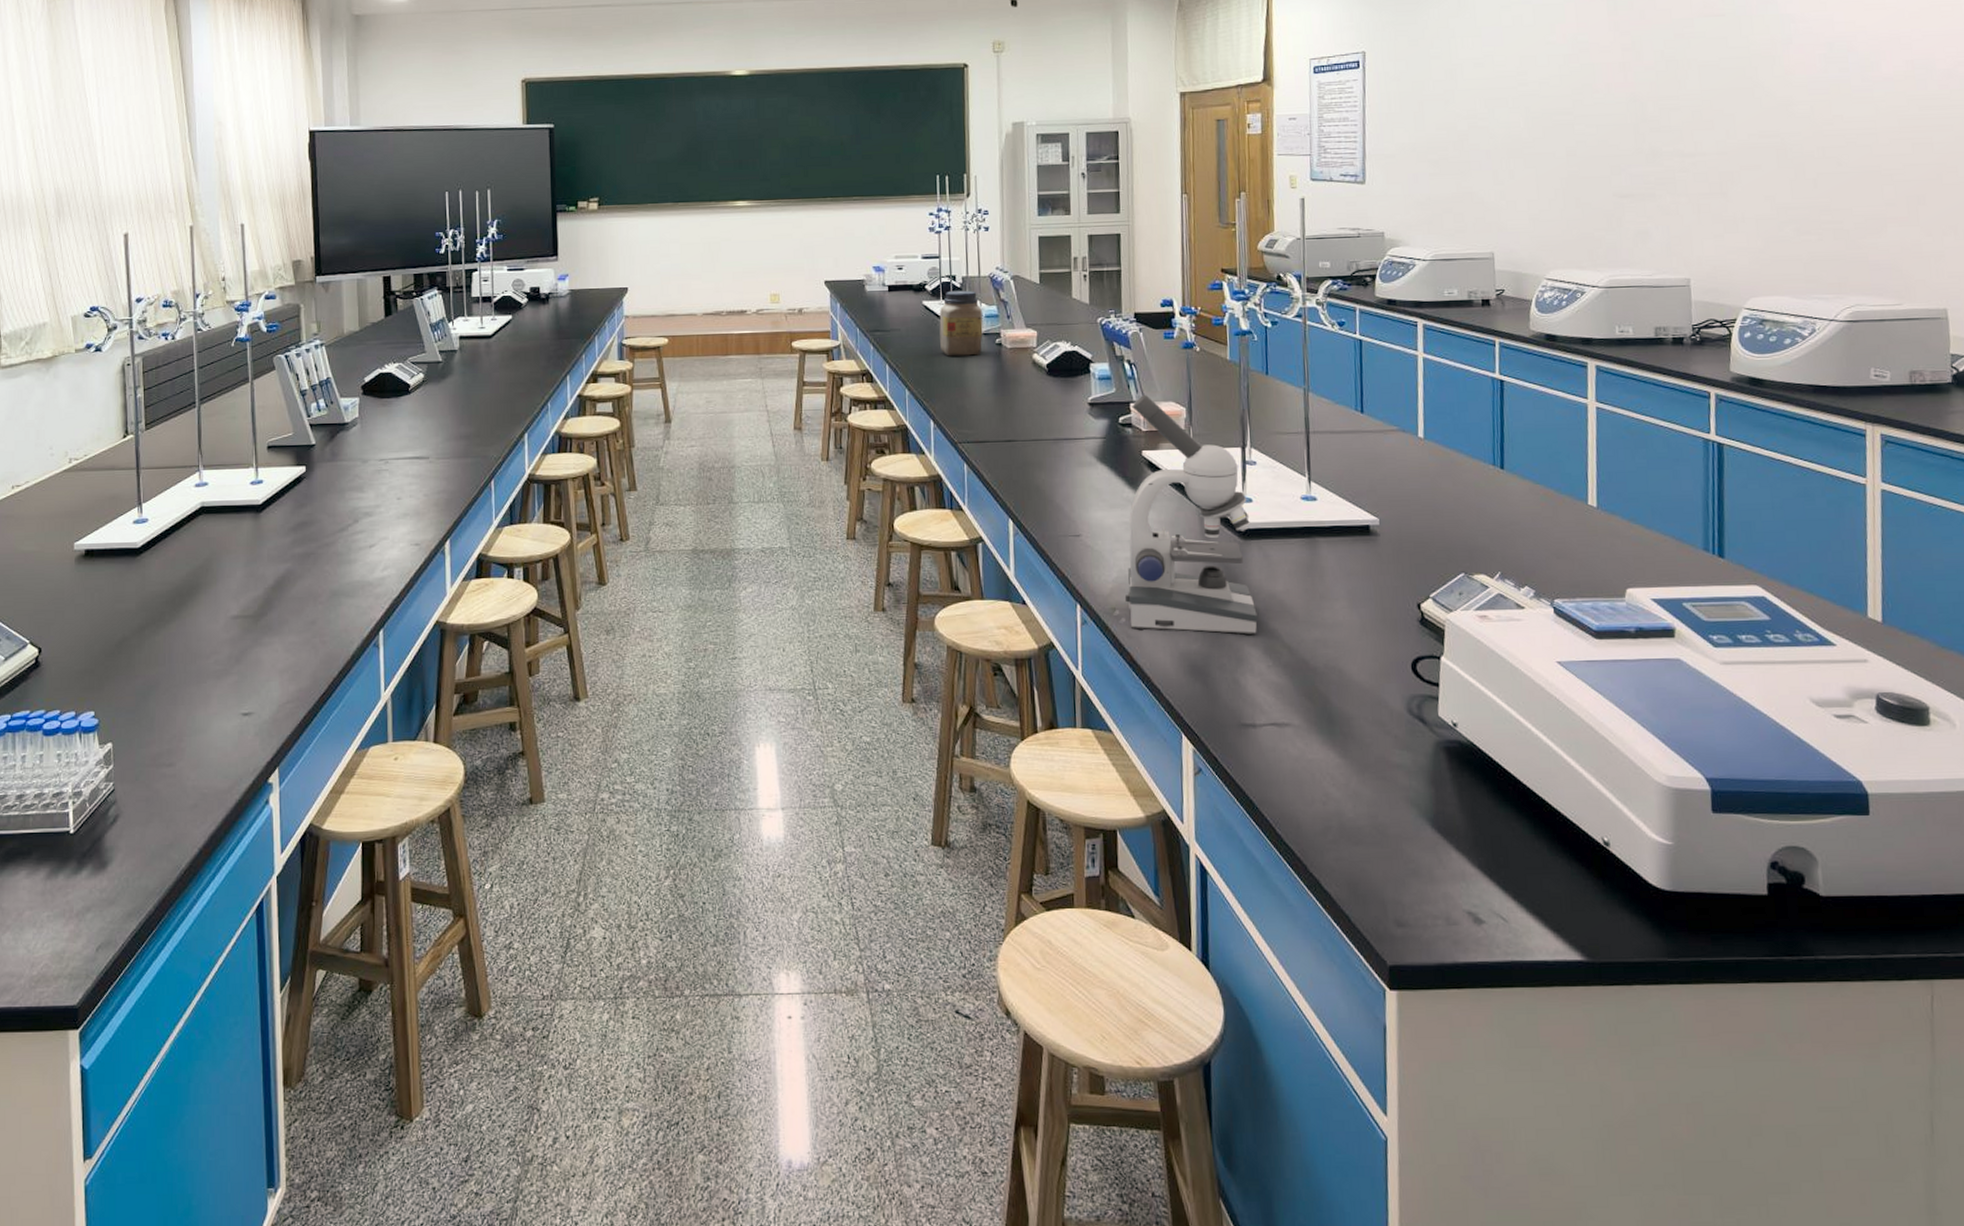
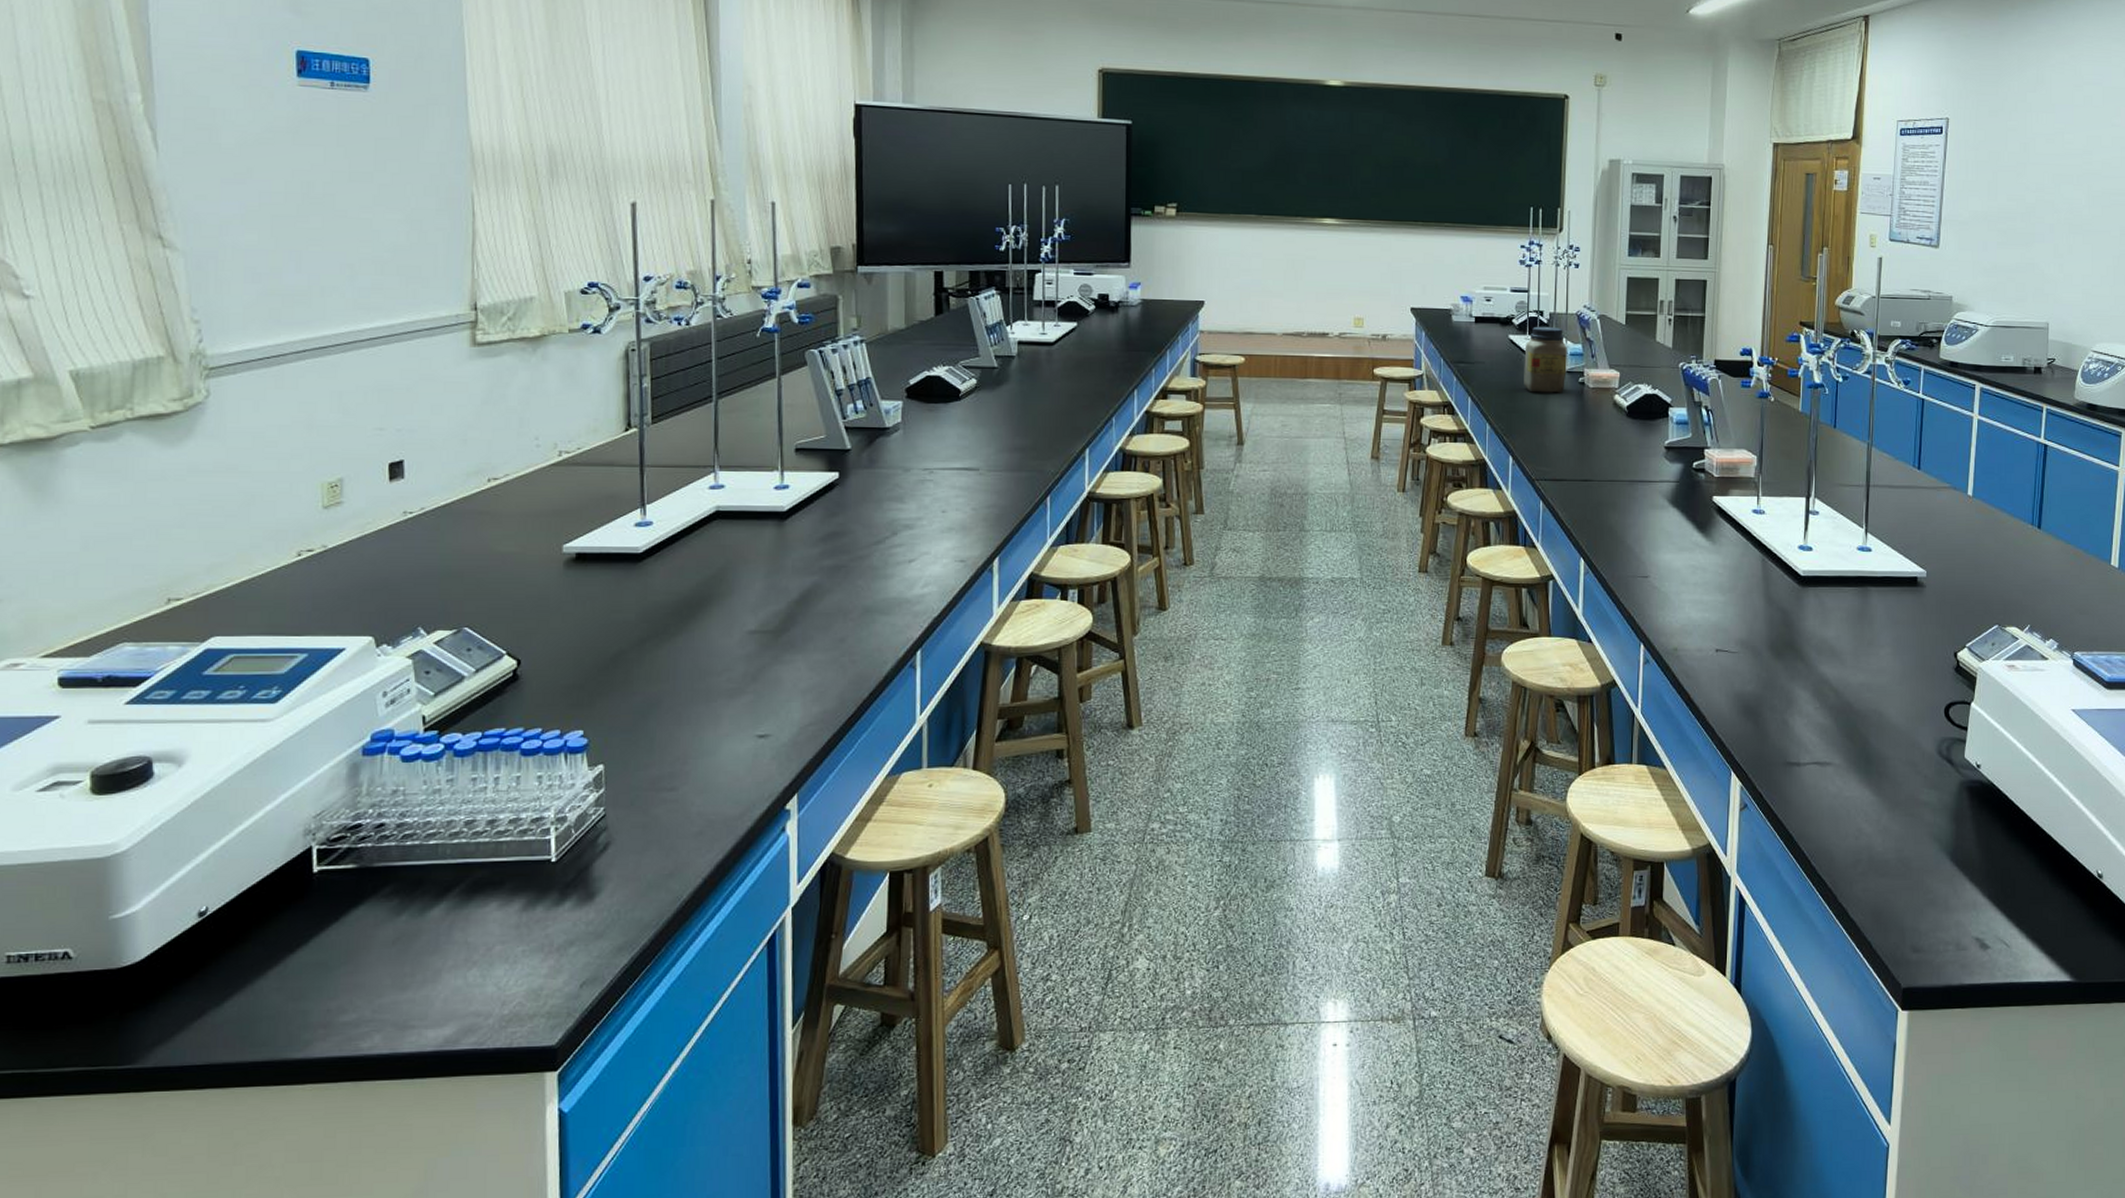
microscope: present [1124,394,1258,637] -> none [1686,441,1810,680]

